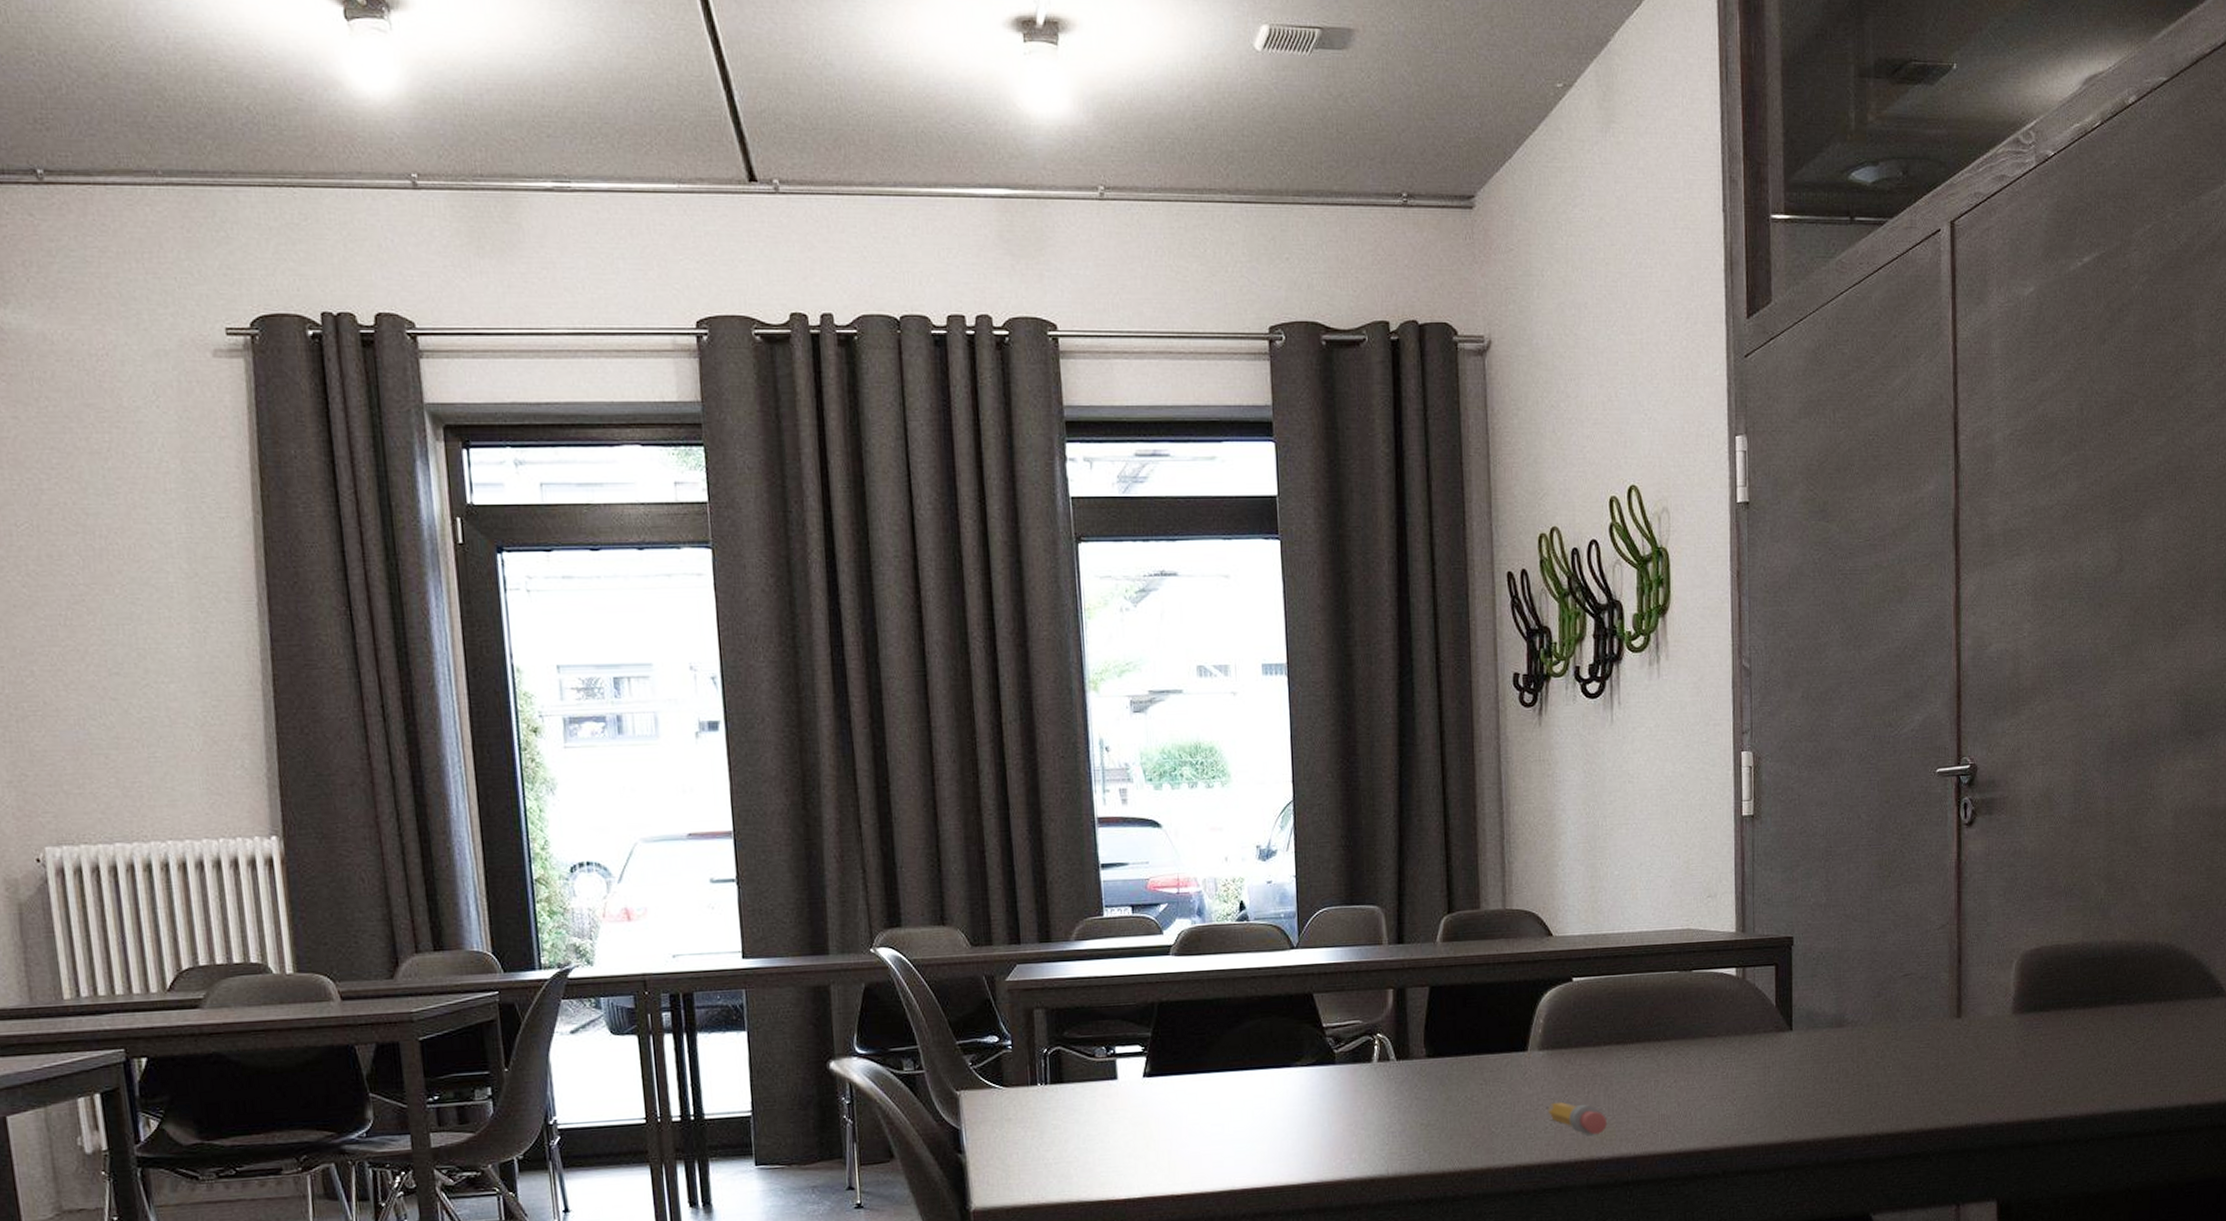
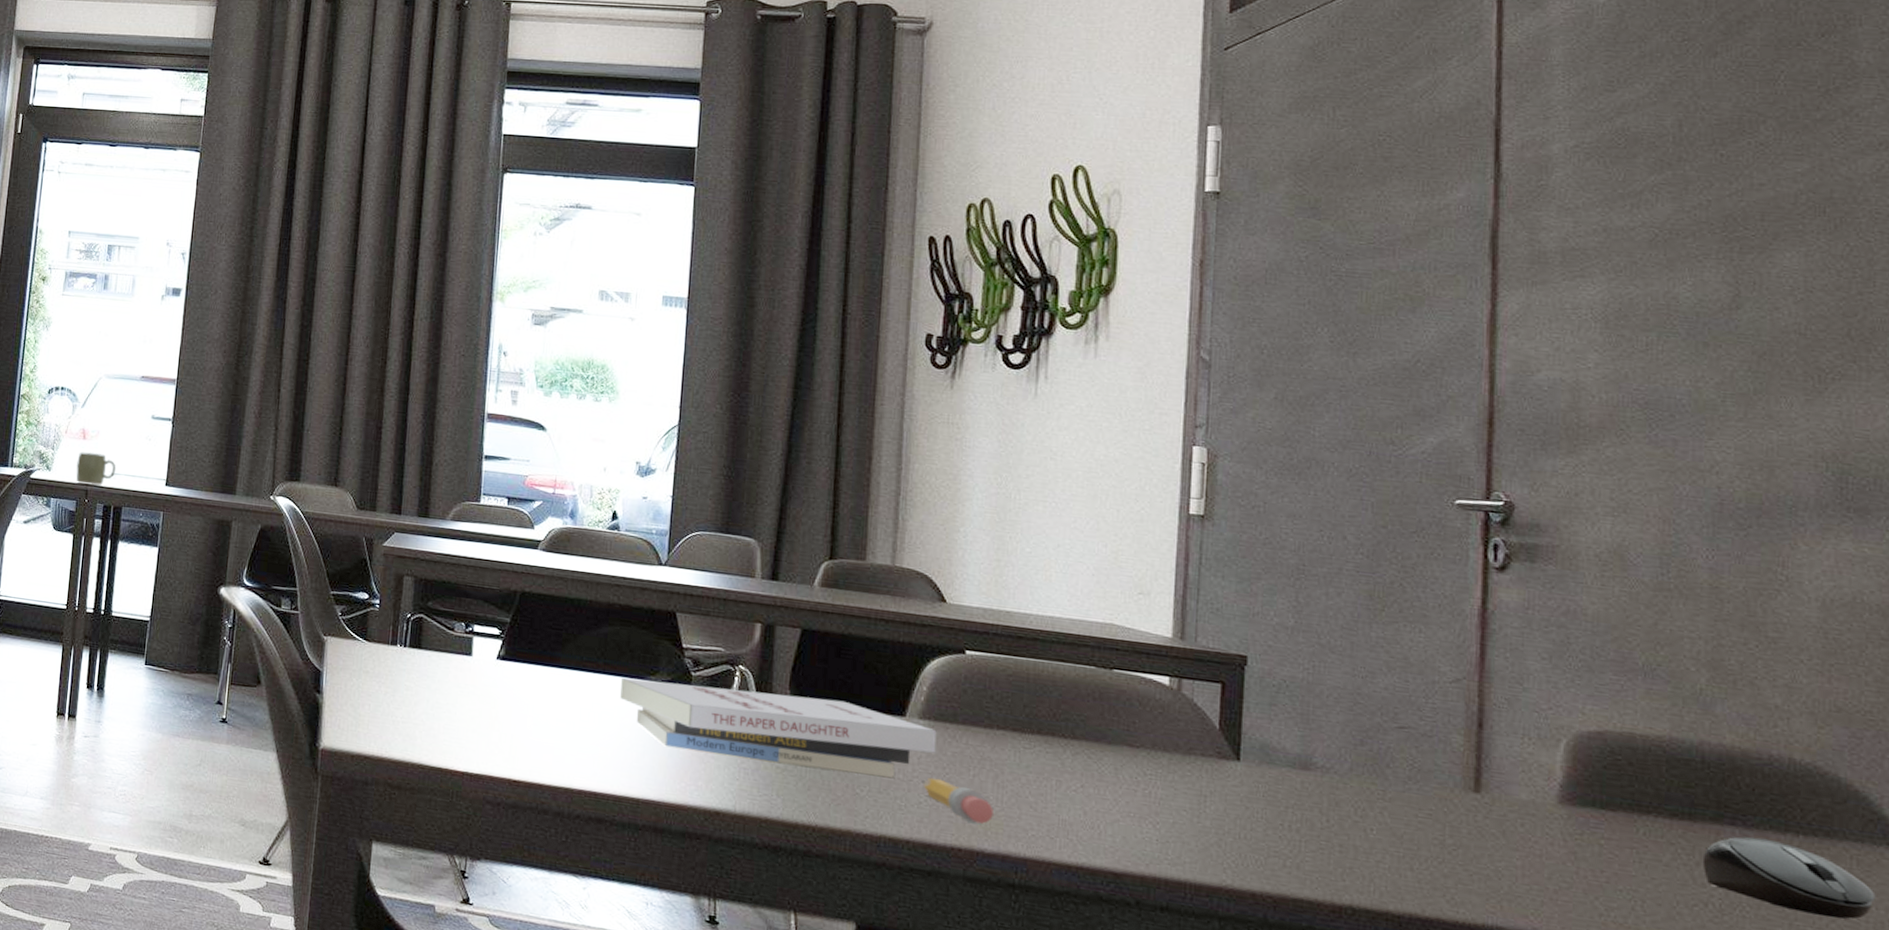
mug: none [625,934,678,974] -> present [76,452,117,485]
books: none [1269,1048,1555,1128] -> present [620,677,937,779]
computer mouse: none [2103,1009,2206,1062] -> present [1702,836,1876,920]

